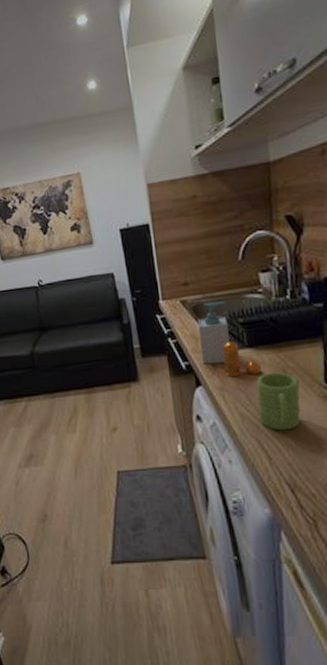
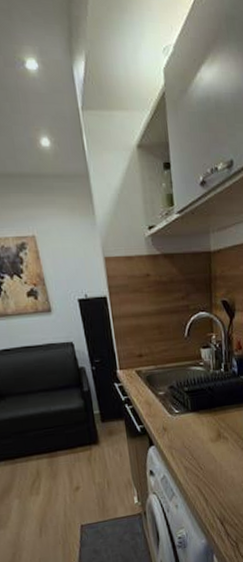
soap bottle: present [198,301,230,364] -> none [151,372,177,427]
pepper shaker: present [222,341,261,377] -> none [170,406,201,437]
mug: present [256,372,301,431] -> none [197,431,229,478]

